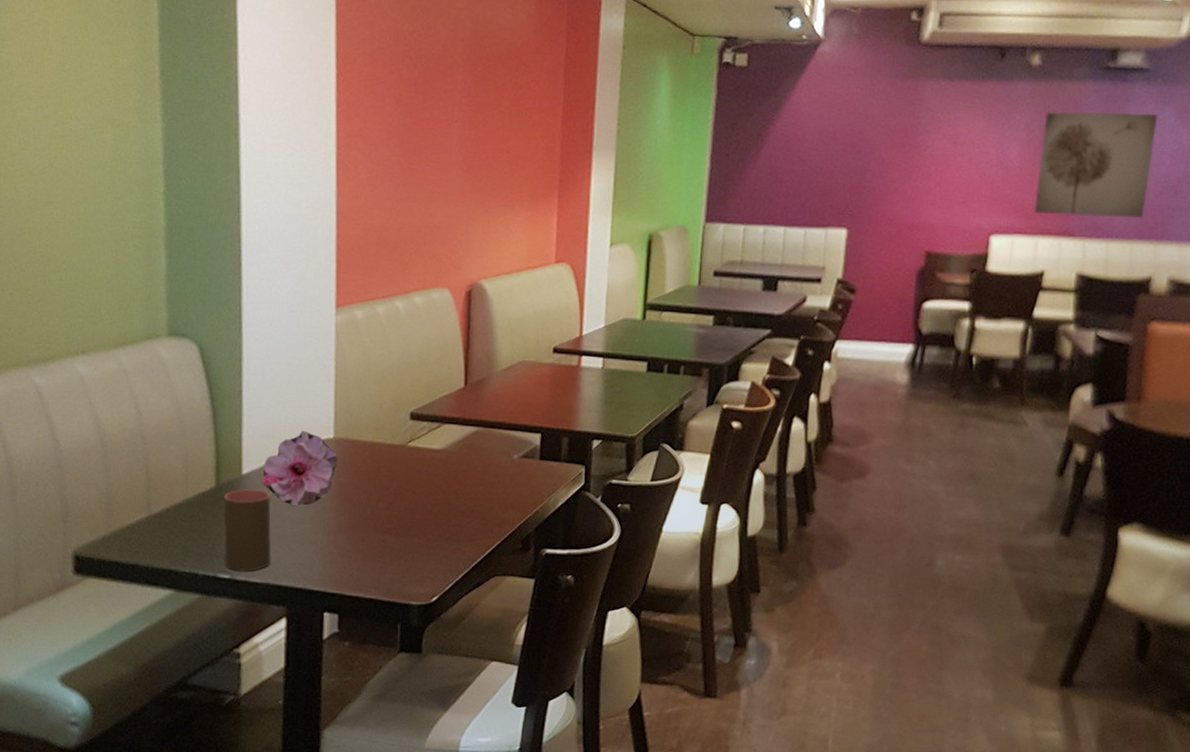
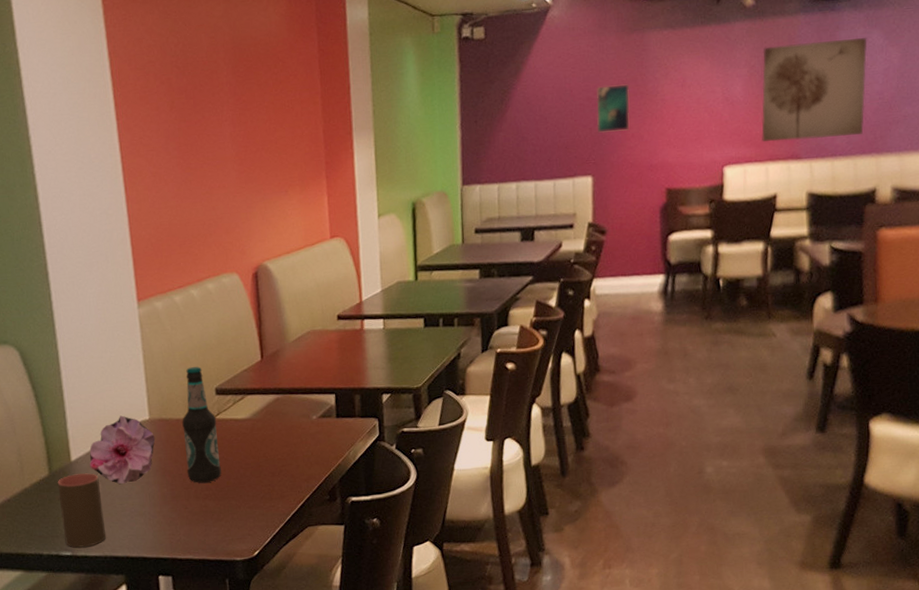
bottle: none [368,386,408,515] -> present [182,366,222,483]
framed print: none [858,133,898,184] -> present [596,84,630,133]

